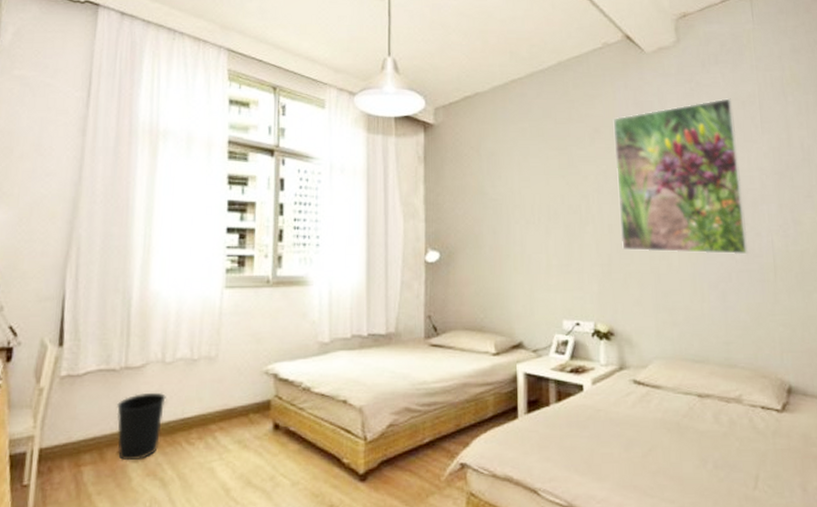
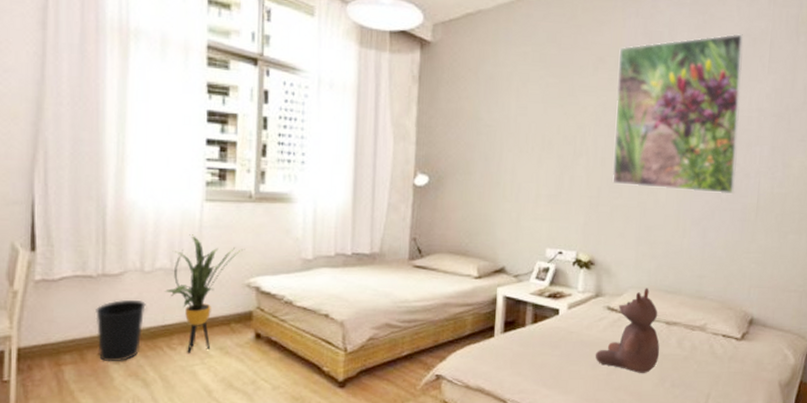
house plant: none [184,322,263,449] -> present [164,234,245,354]
stuffed bear: none [626,357,696,454] -> present [595,288,660,373]

